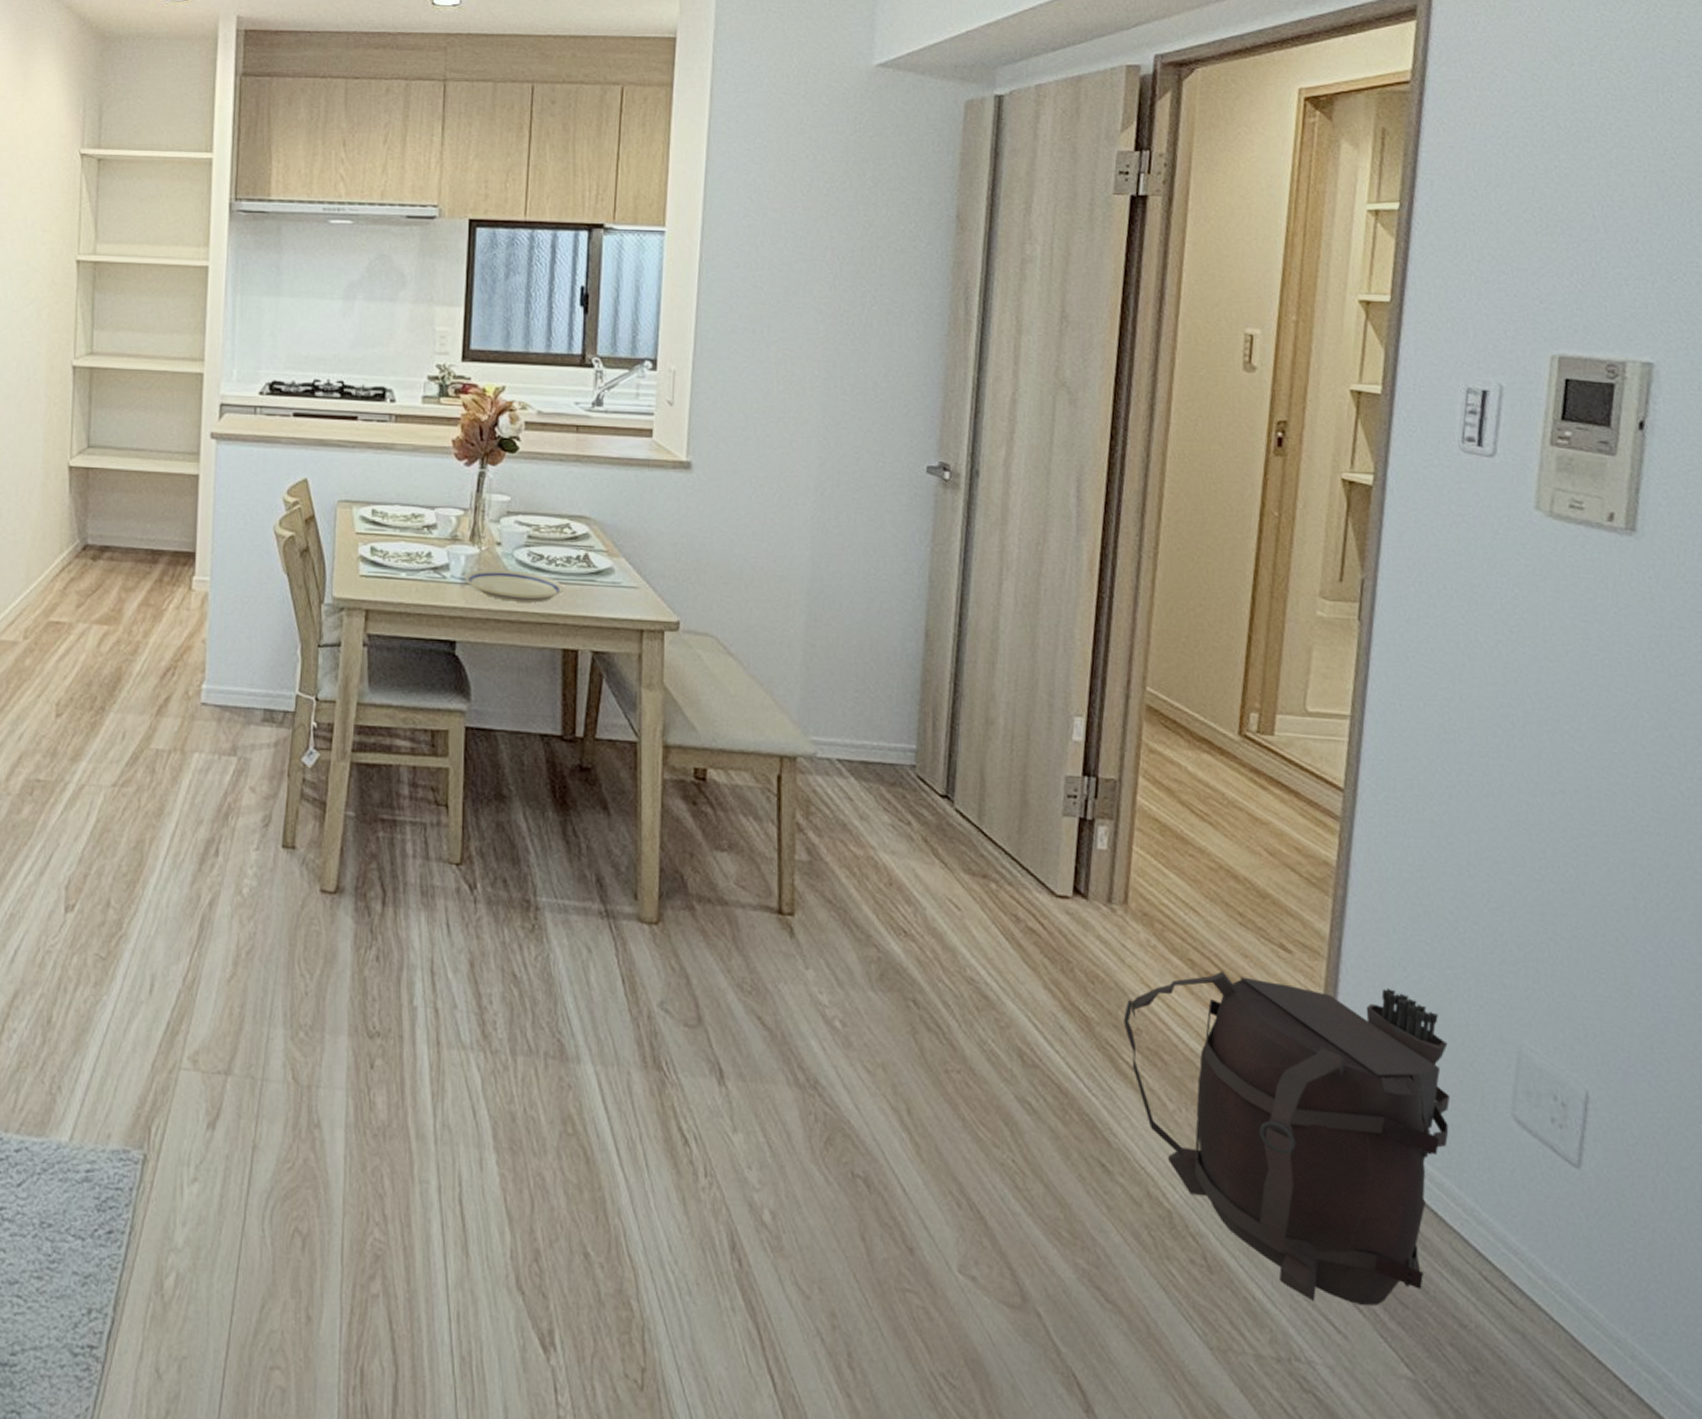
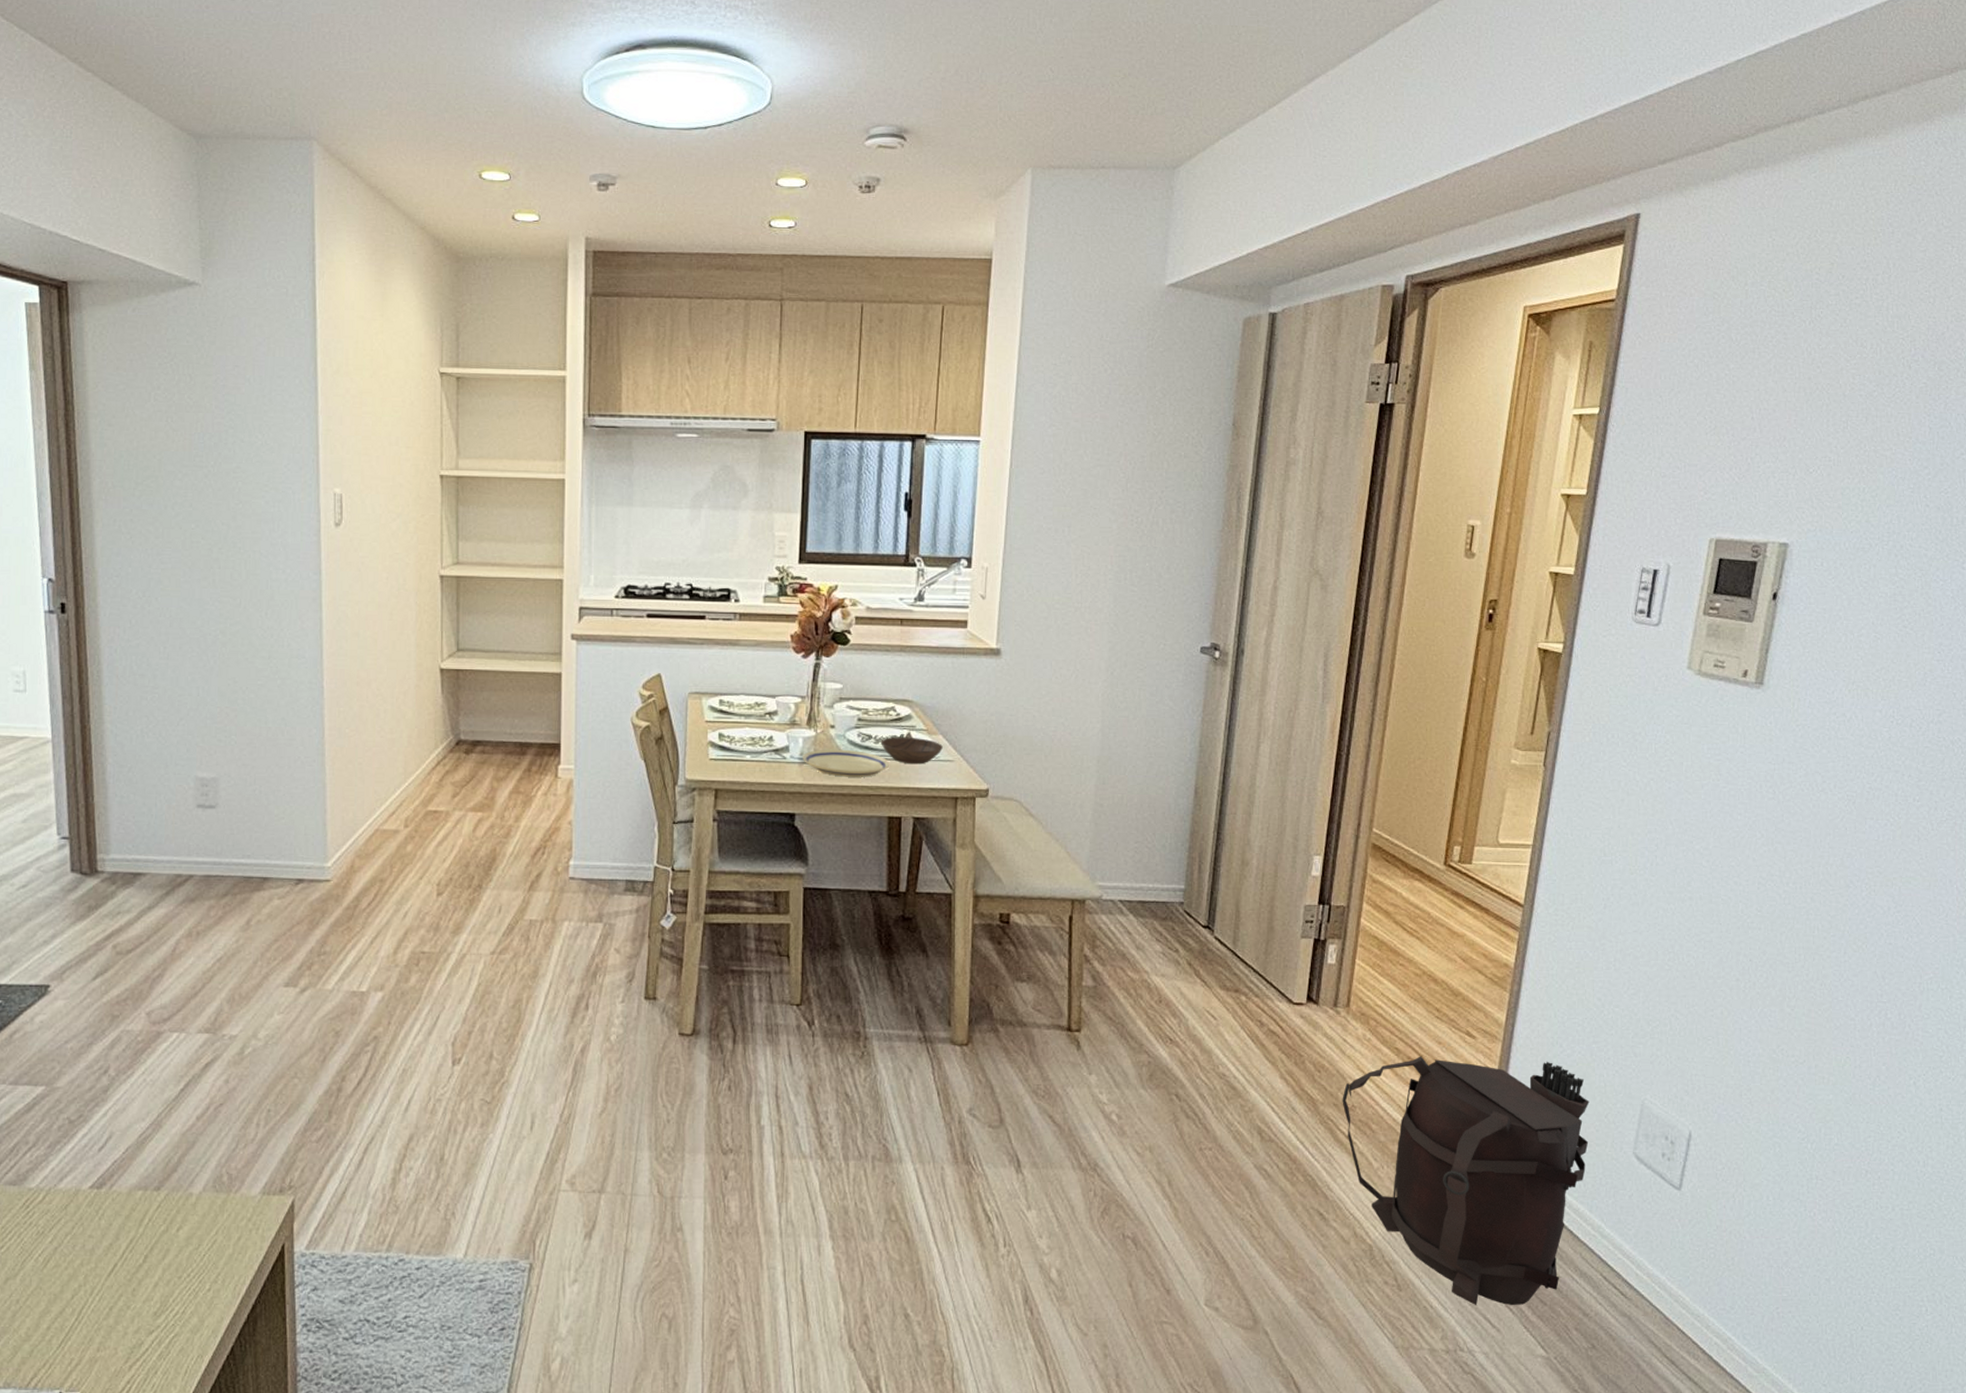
bowl: none [554,557,625,591] -> present [881,736,943,765]

